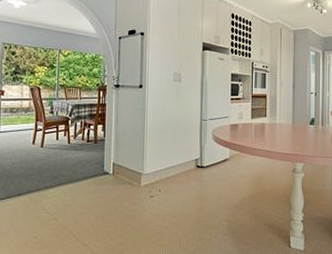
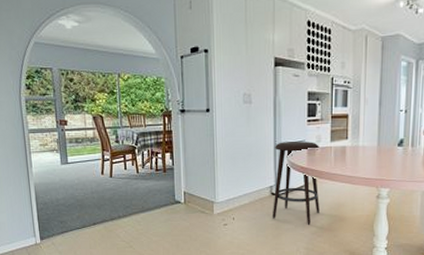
stool: none [197,118,241,197] -> present [273,142,320,225]

